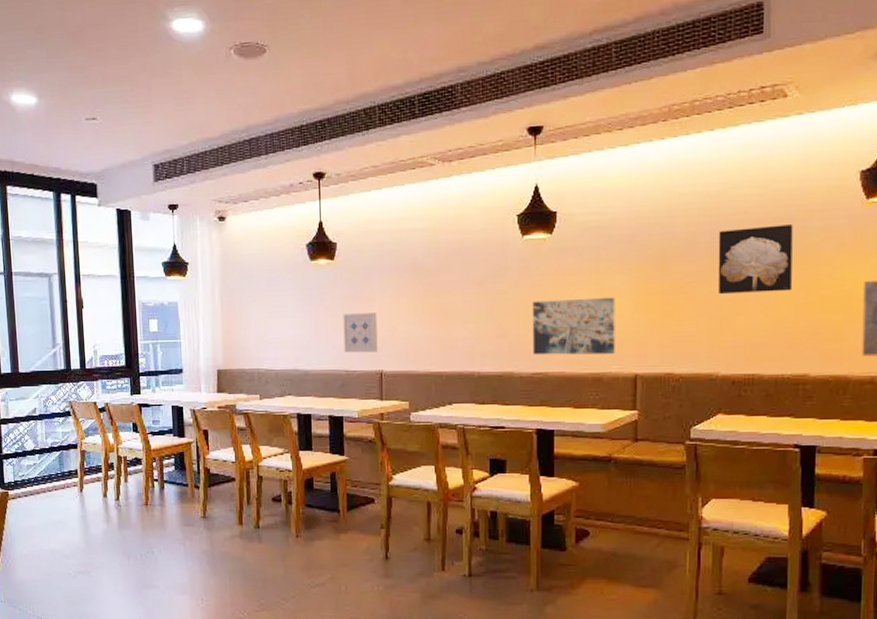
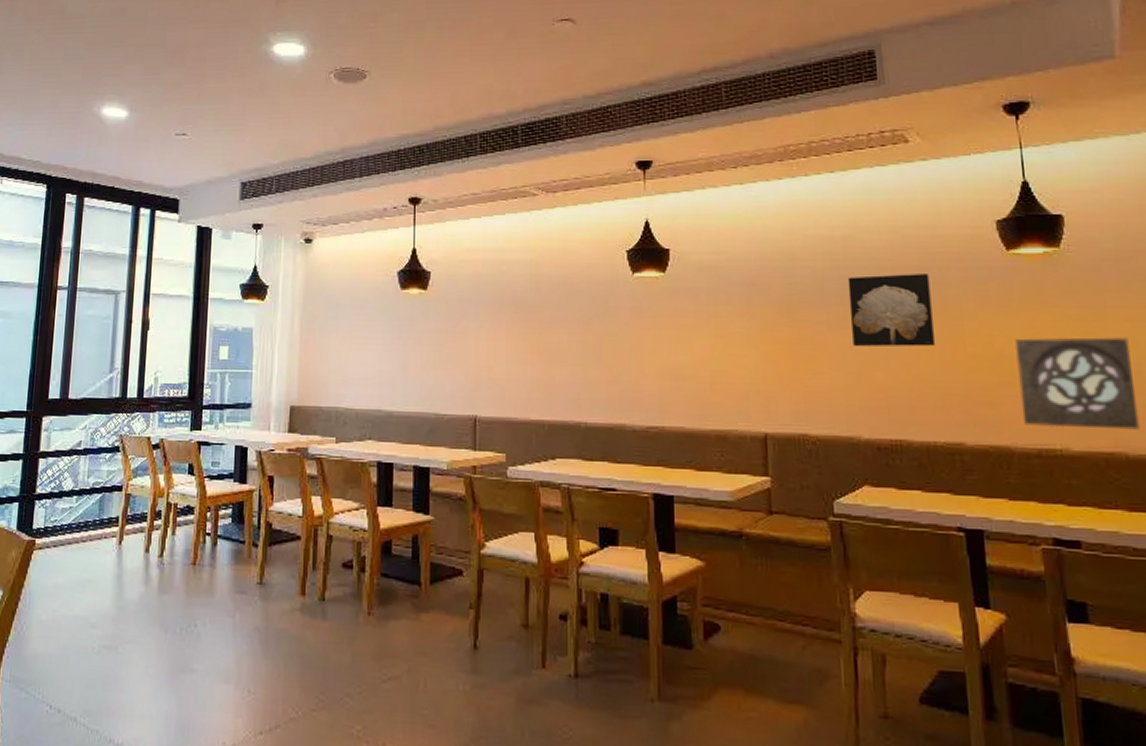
wall art: present [343,313,378,353] -> none [434,349,472,395]
wall art: present [532,297,615,355] -> none [645,344,740,409]

